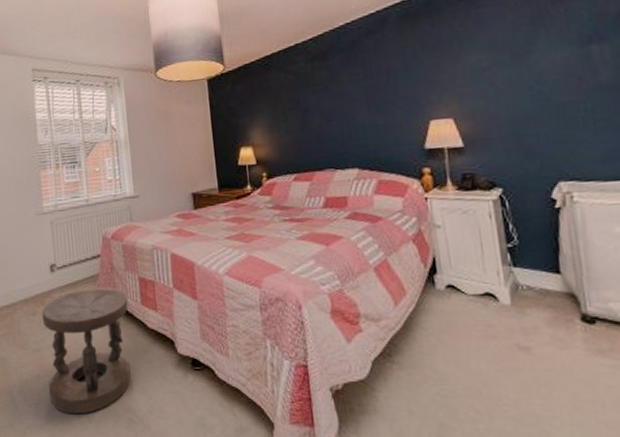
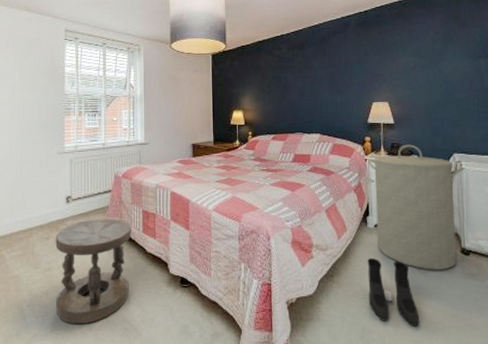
laundry hamper: none [429,173,576,345] -> present [368,144,463,270]
boots: none [439,331,522,424] -> present [367,258,418,328]

